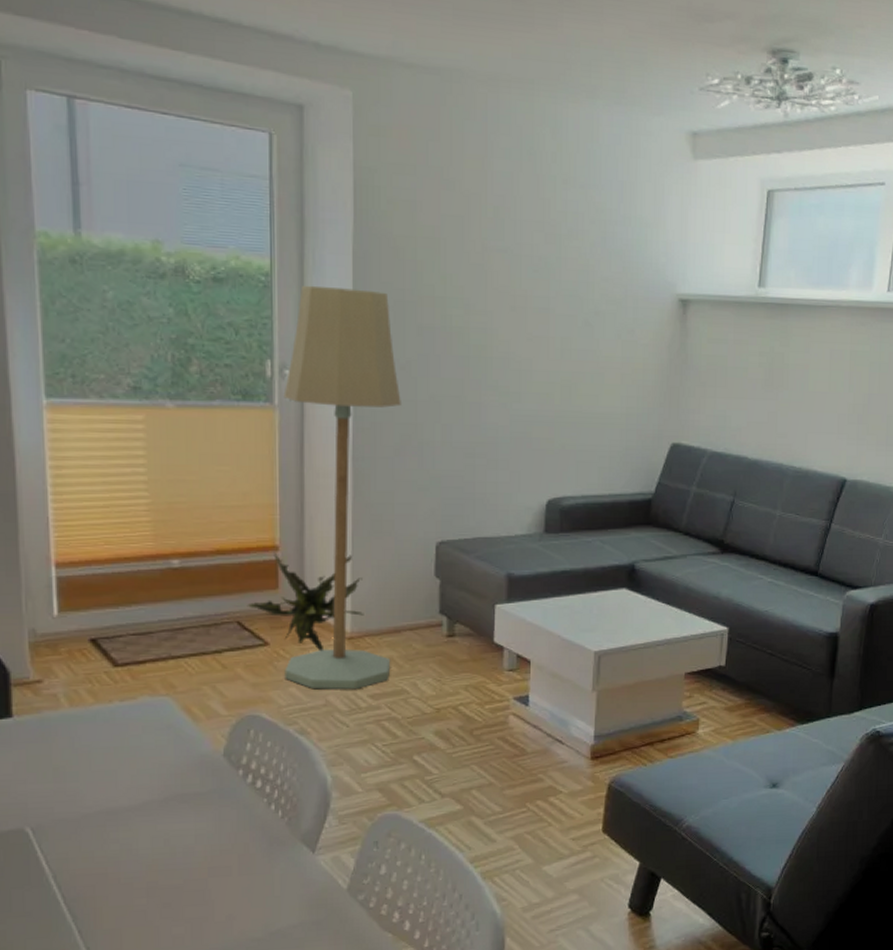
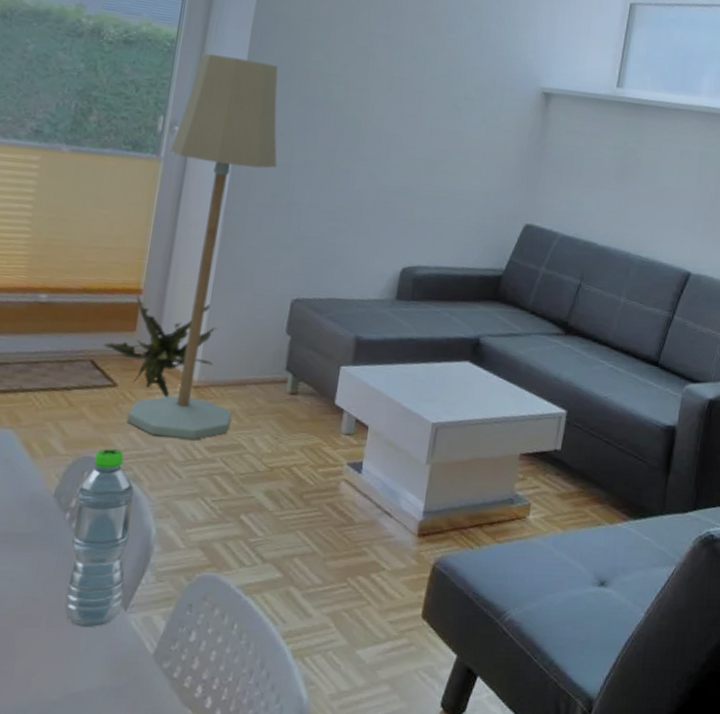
water bottle: none [246,706,309,872] -> present [64,449,135,627]

